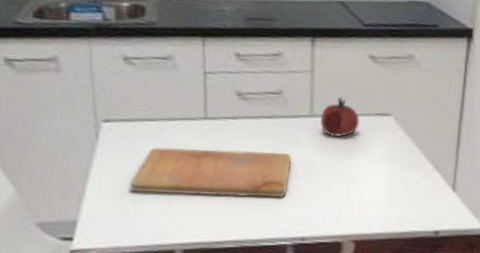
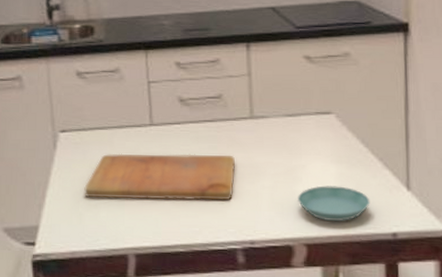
fruit: present [320,96,360,138] -> none [260,97,301,138]
saucer: none [349,185,418,220] -> present [297,185,370,222]

